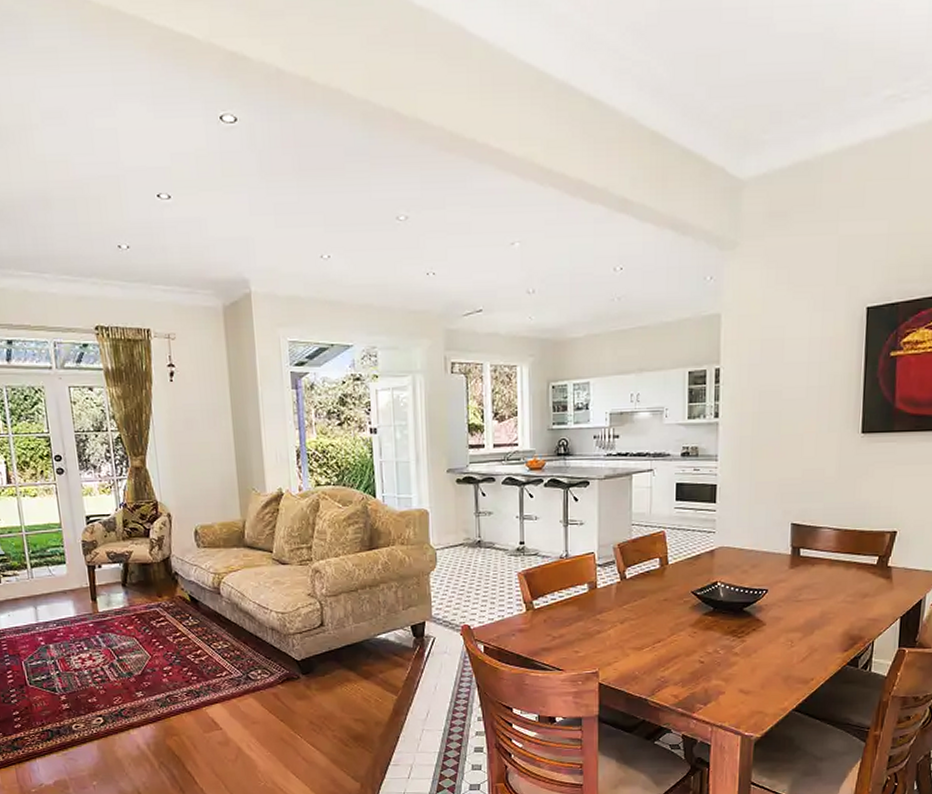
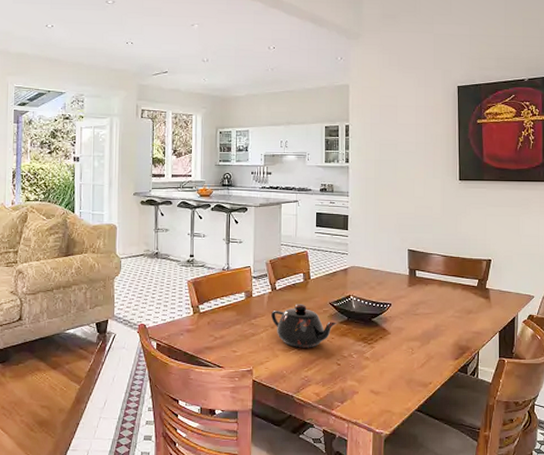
teapot: none [620,594,701,645] -> present [271,304,338,348]

